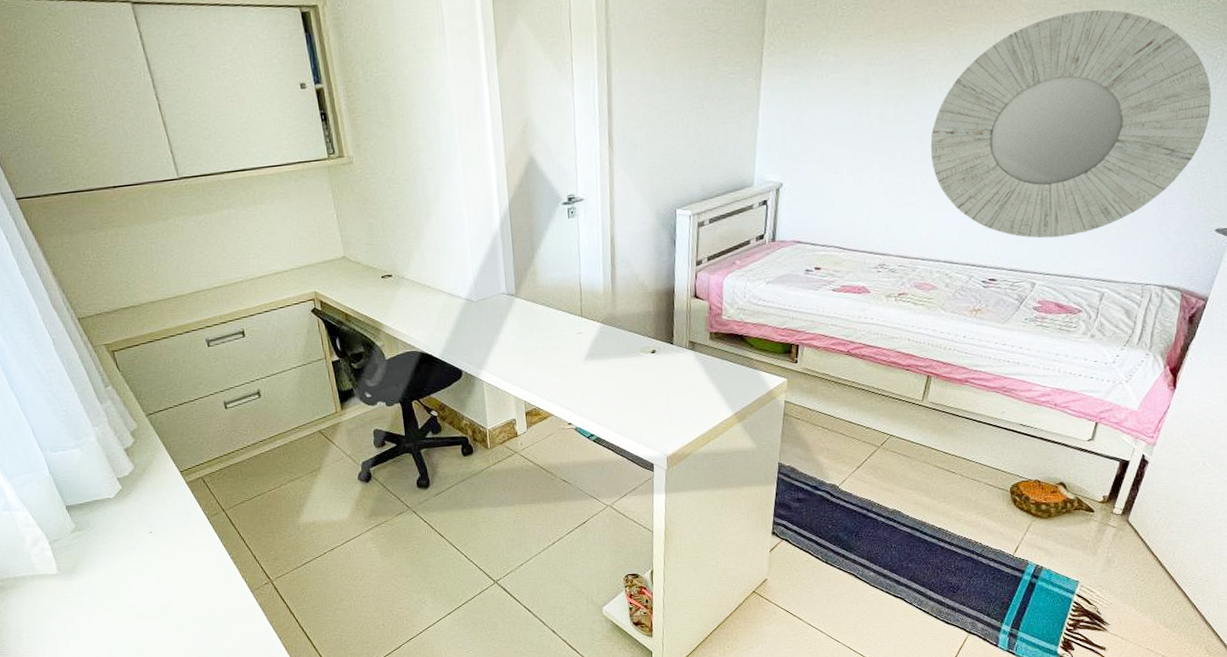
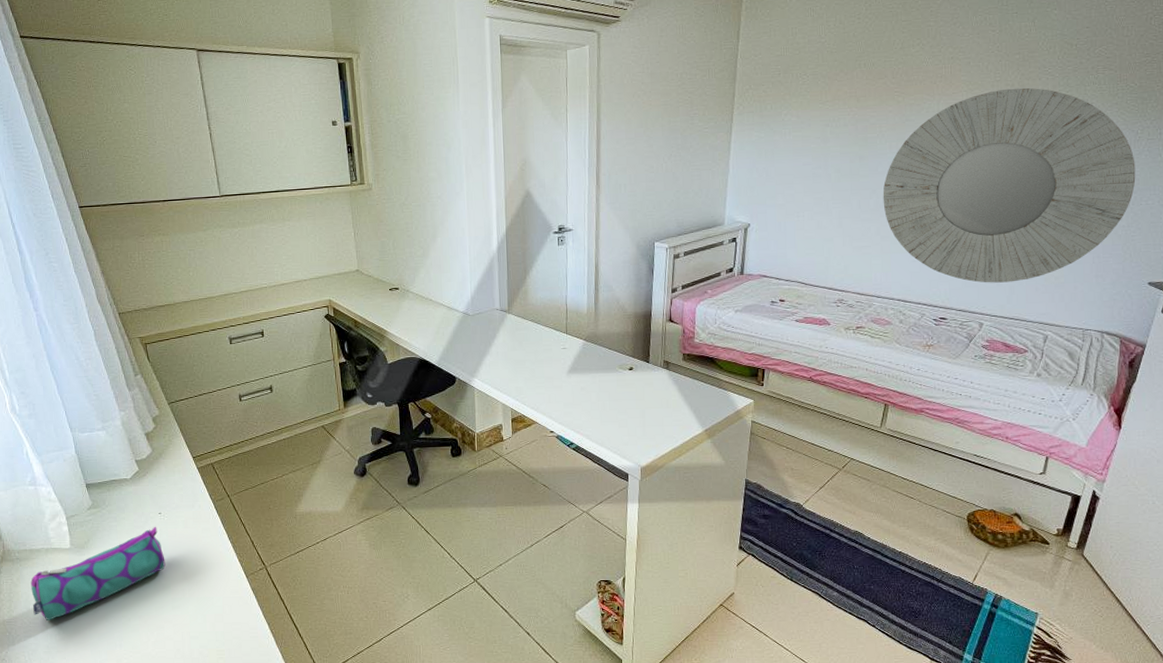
pencil case: none [19,547,163,649] -> present [31,527,166,621]

